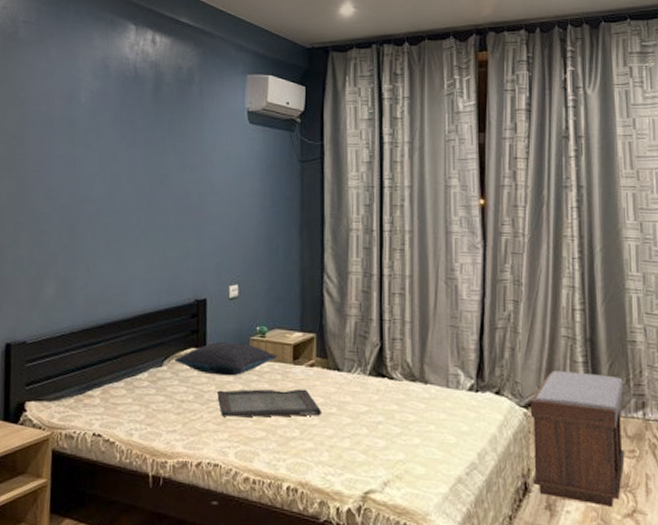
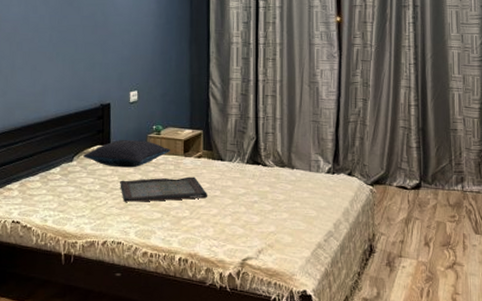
bench: present [530,370,625,507] -> none [375,155,448,261]

